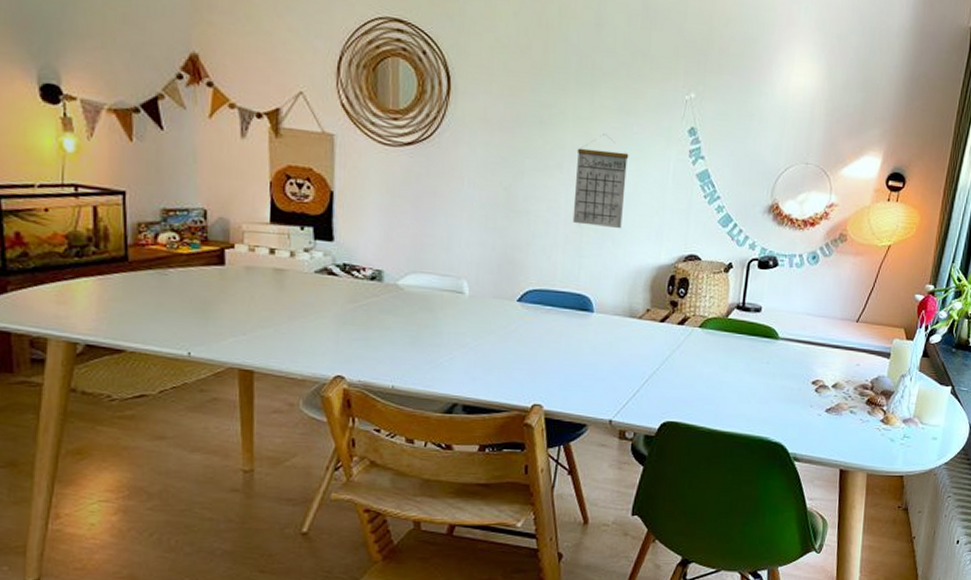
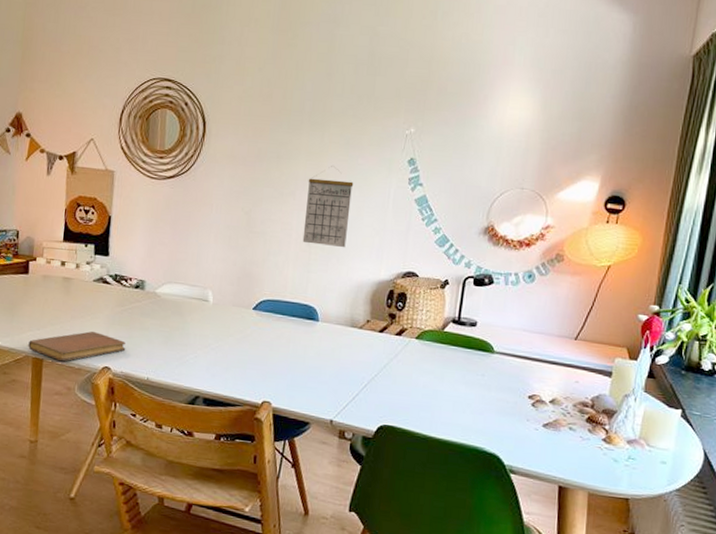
notebook: none [232,333,363,373] -> present [28,331,126,362]

